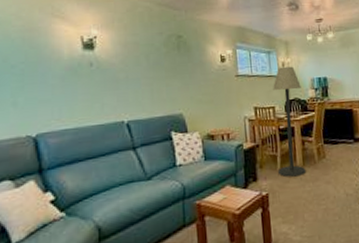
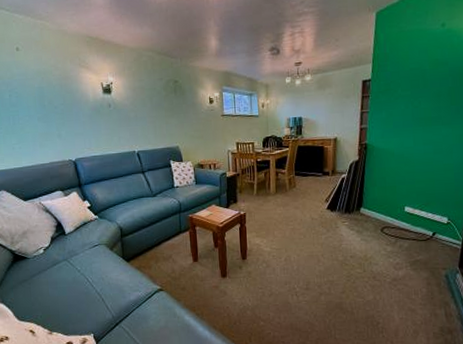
floor lamp: present [273,66,307,178] -> none [253,107,278,202]

